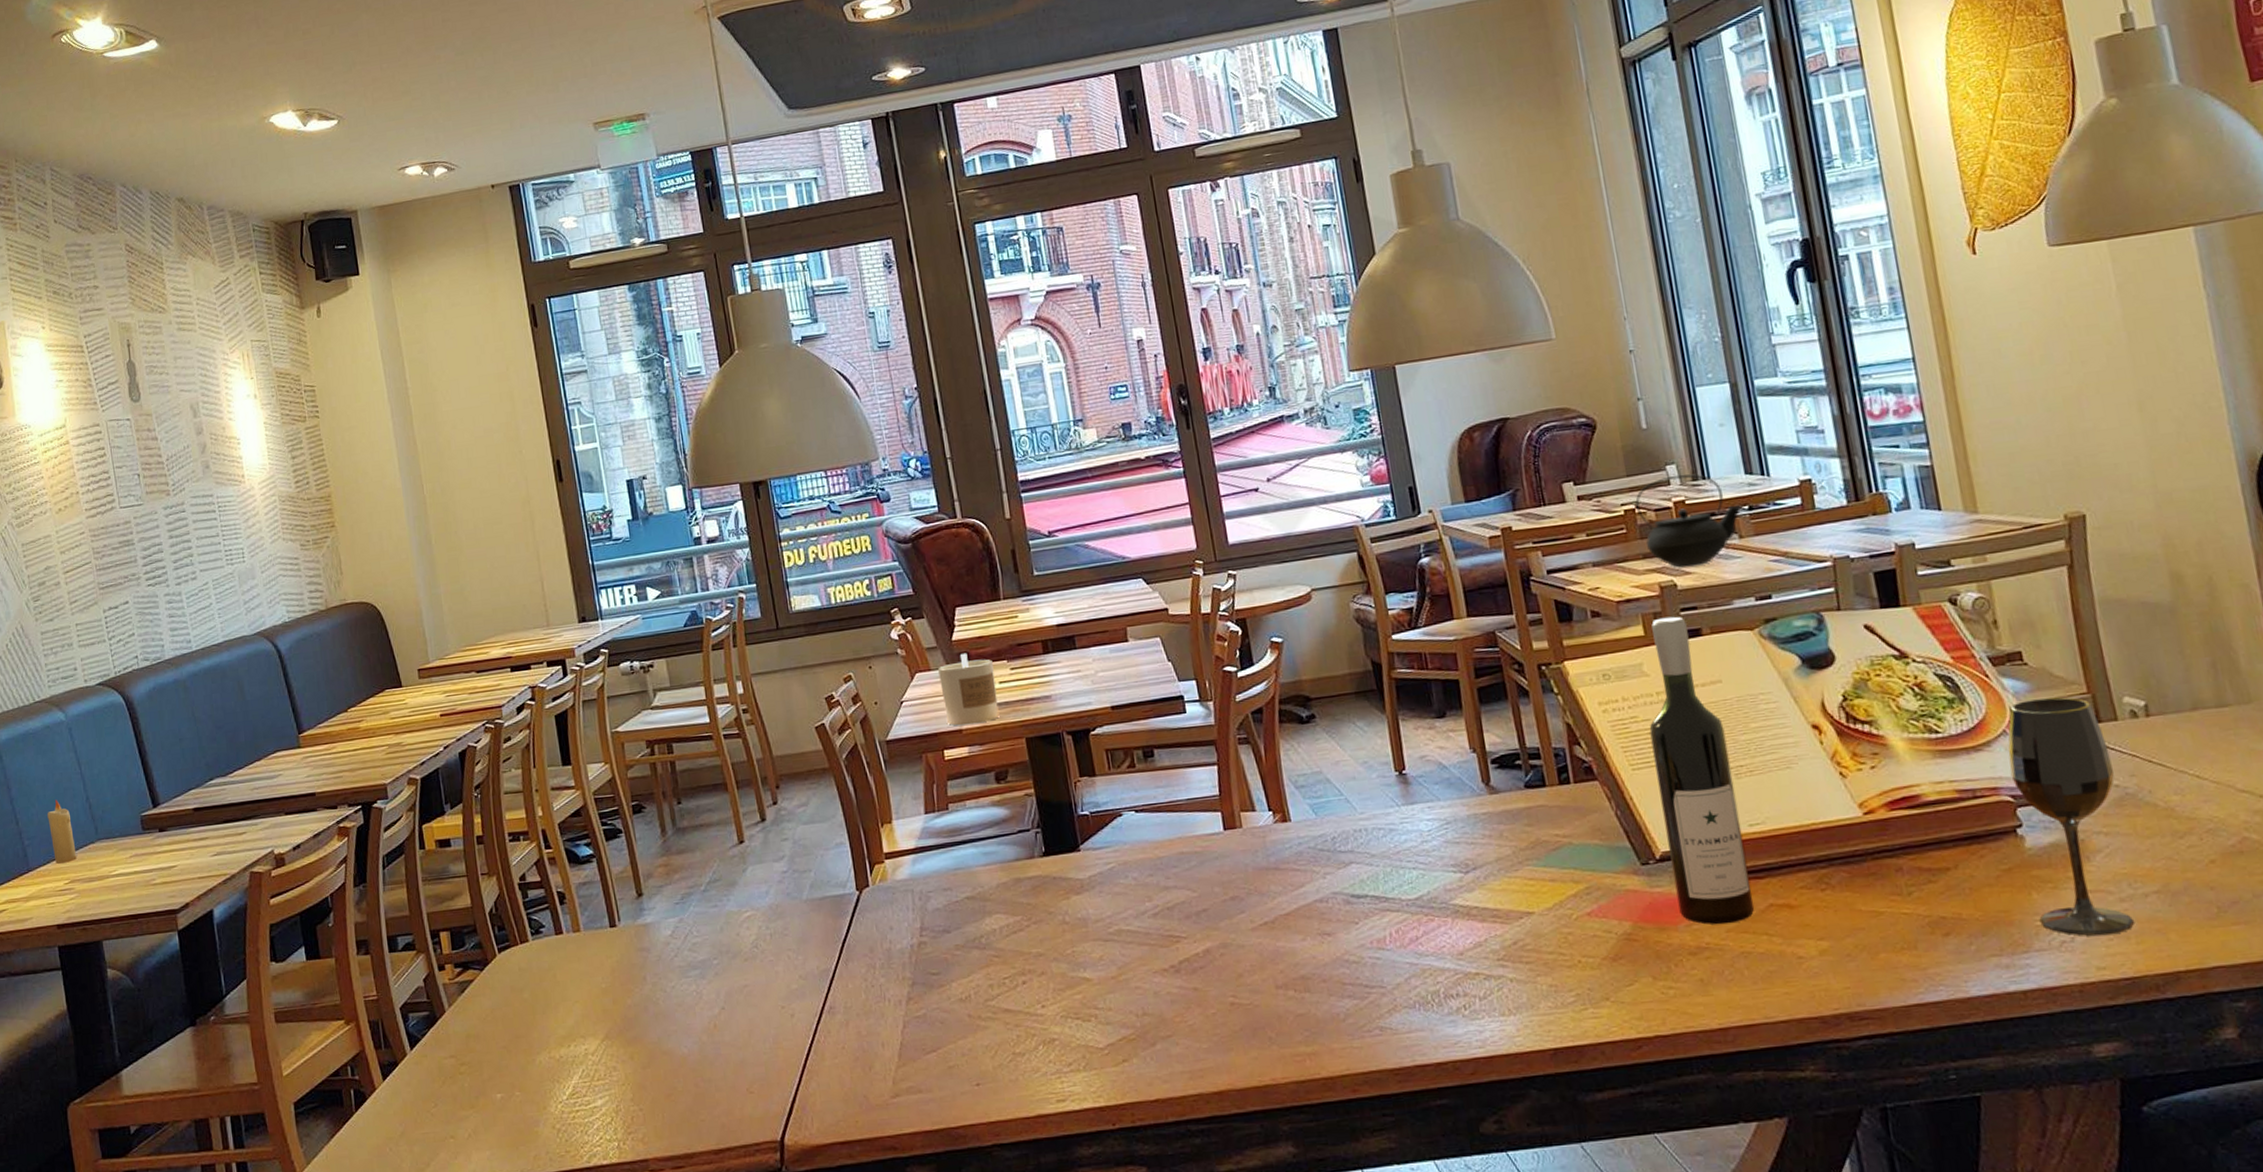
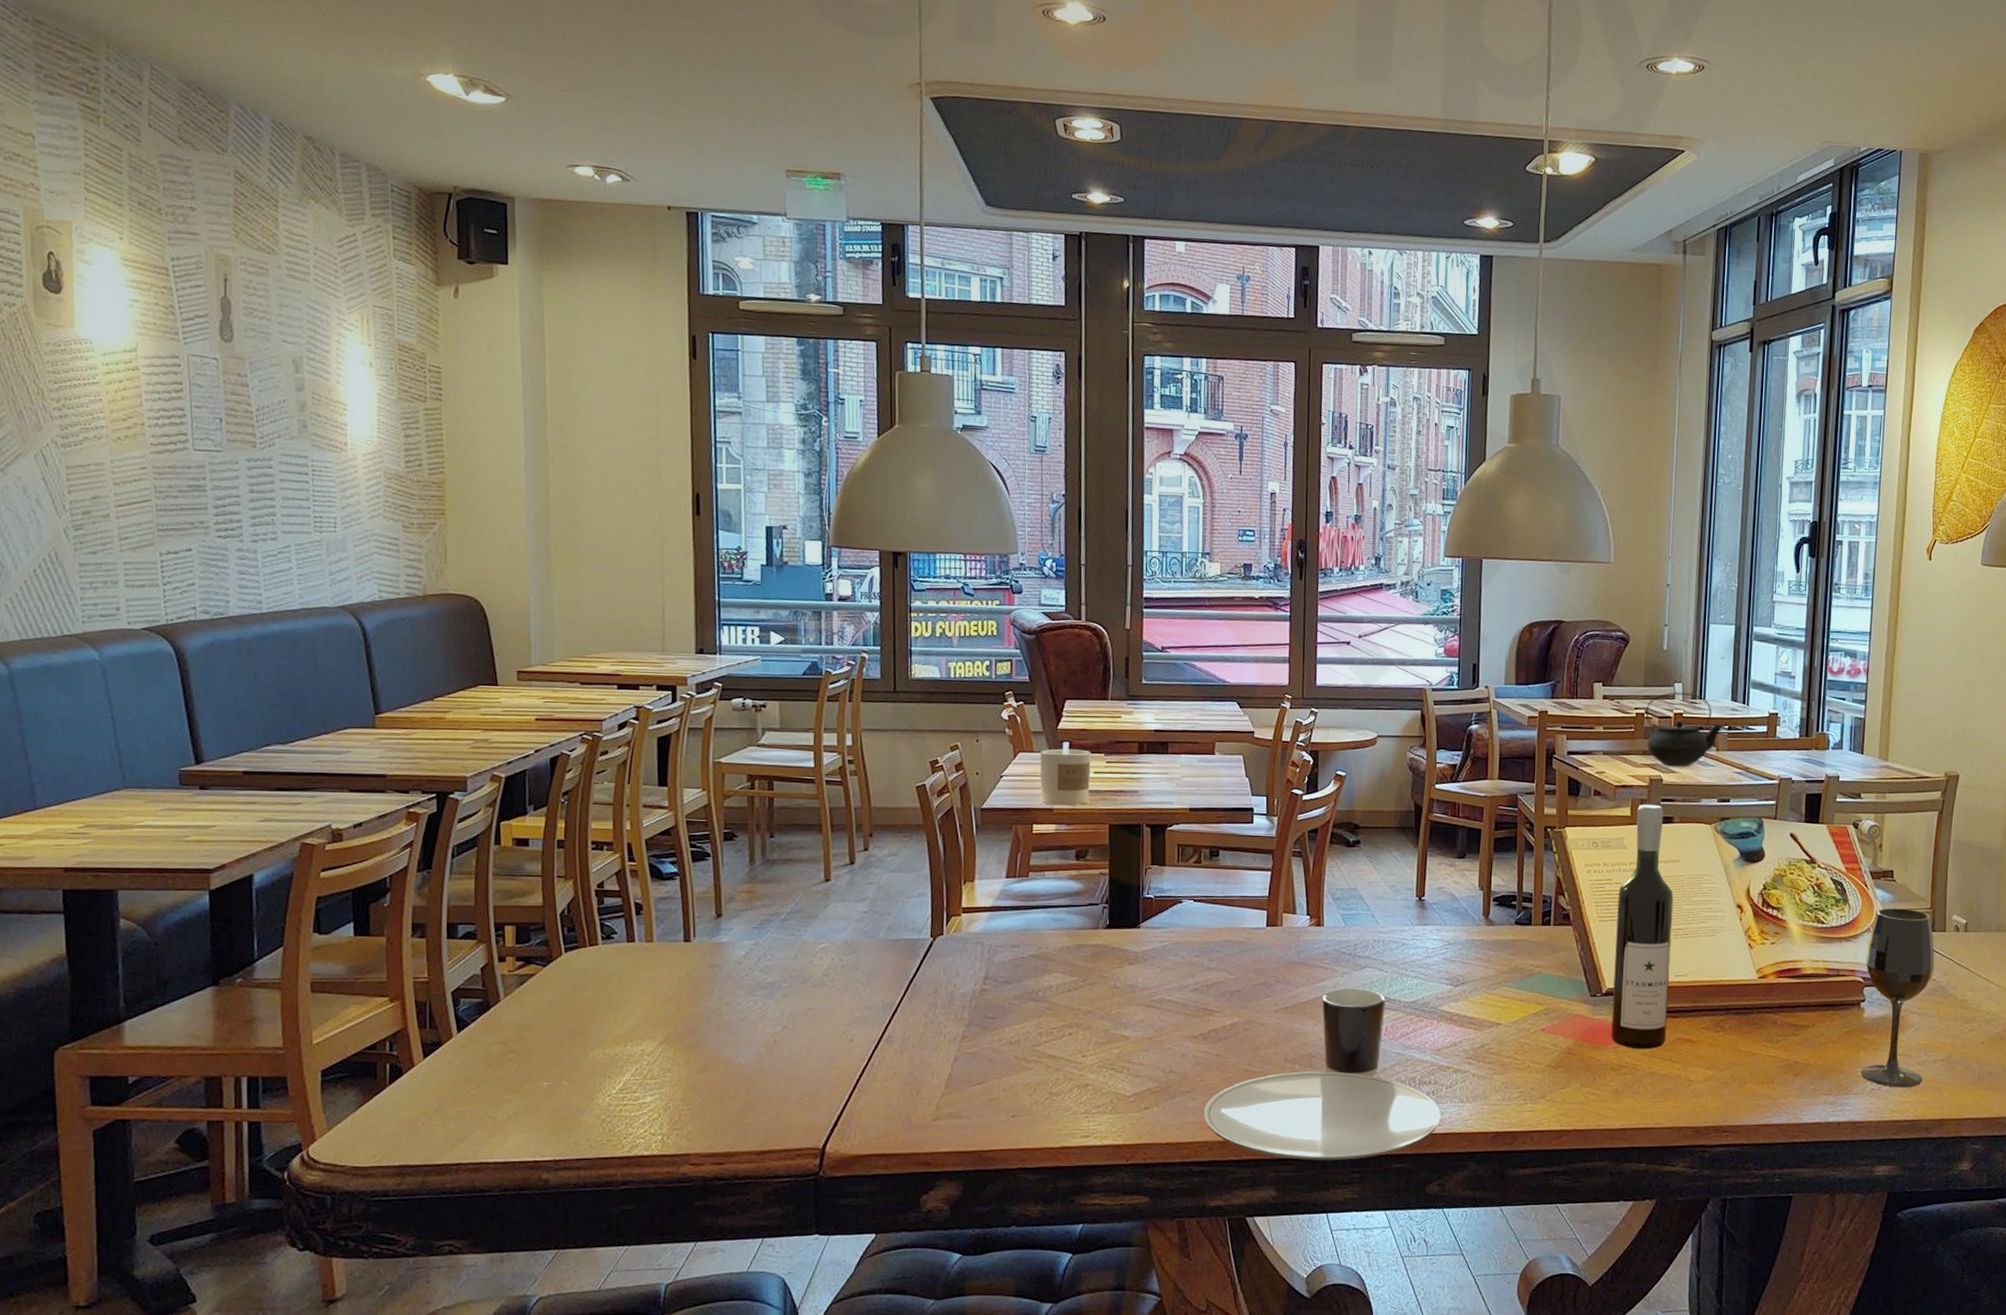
candle: present [47,799,77,864] -> none [65,740,97,806]
plate: none [1191,993,1481,1106] -> present [1203,1071,1441,1160]
mug: none [1305,890,1391,997] -> present [1322,989,1386,1076]

